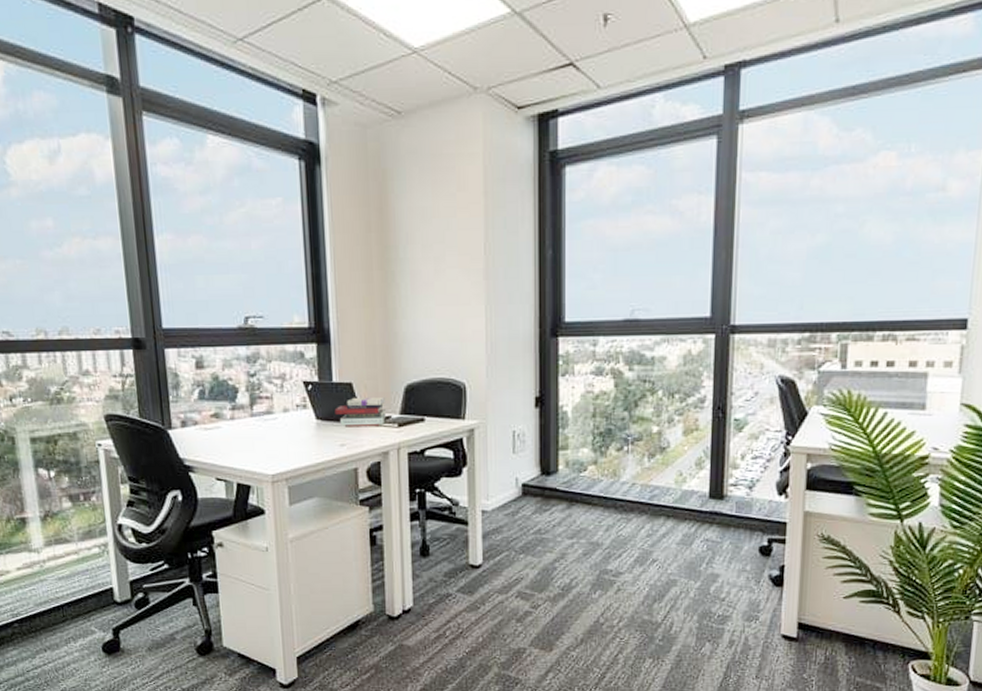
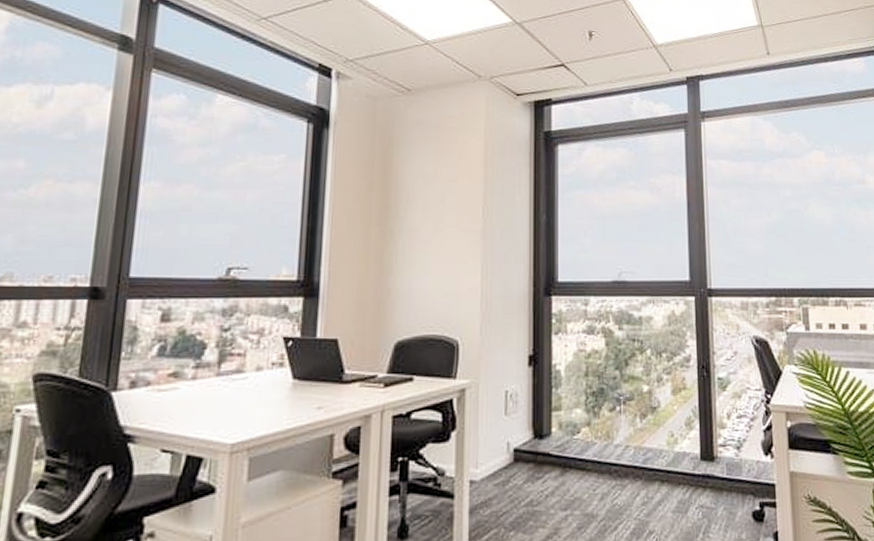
books: present [334,396,387,428] -> none [314,354,373,388]

